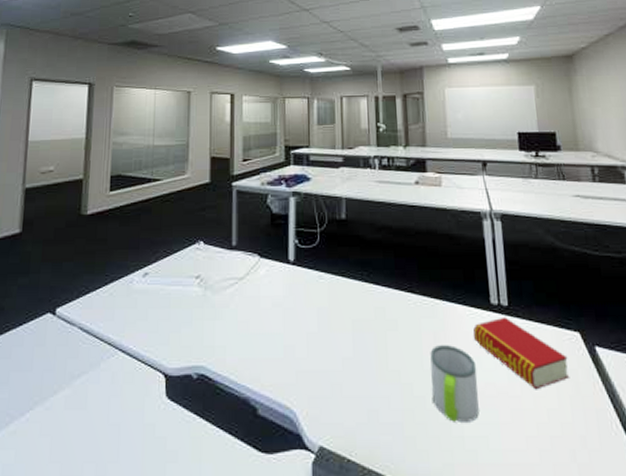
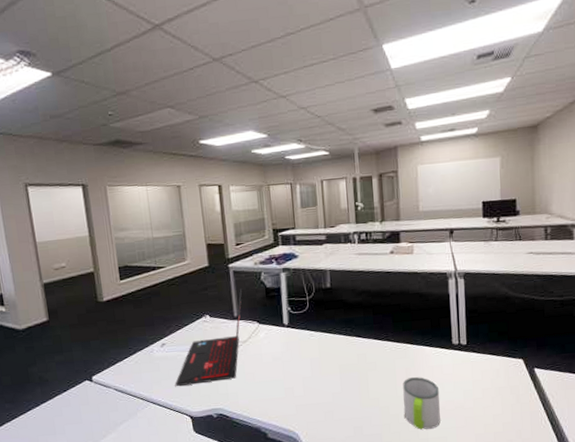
laptop: none [152,212,244,330] -> present [175,289,242,386]
book: present [473,316,569,390] -> none [437,352,512,403]

